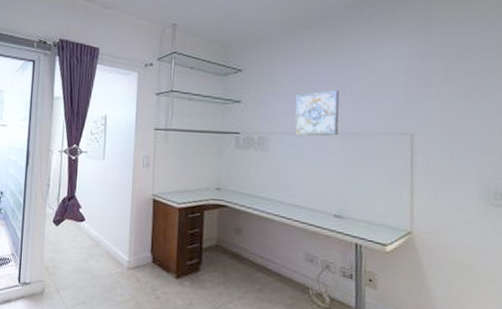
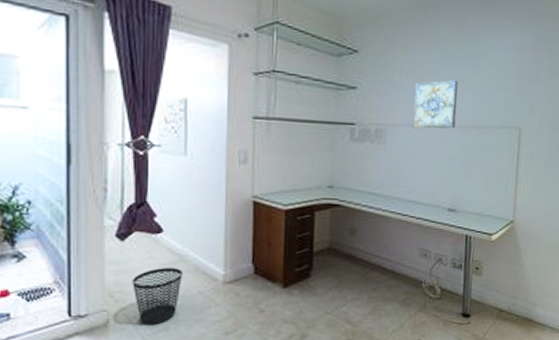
wastebasket: none [61,250,97,298] -> present [132,268,183,326]

